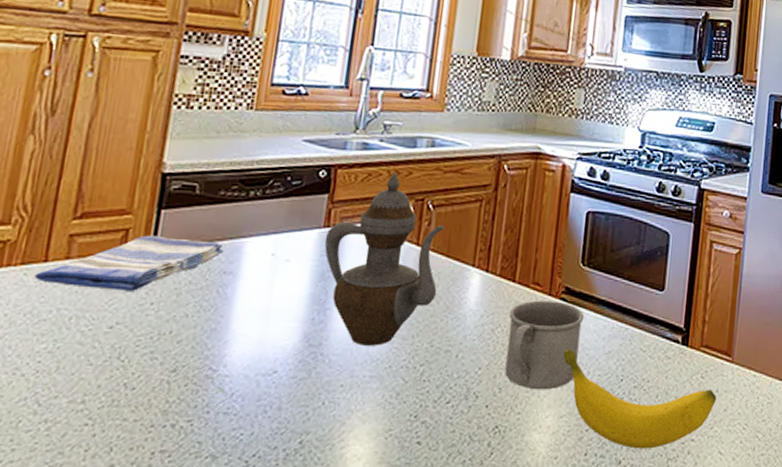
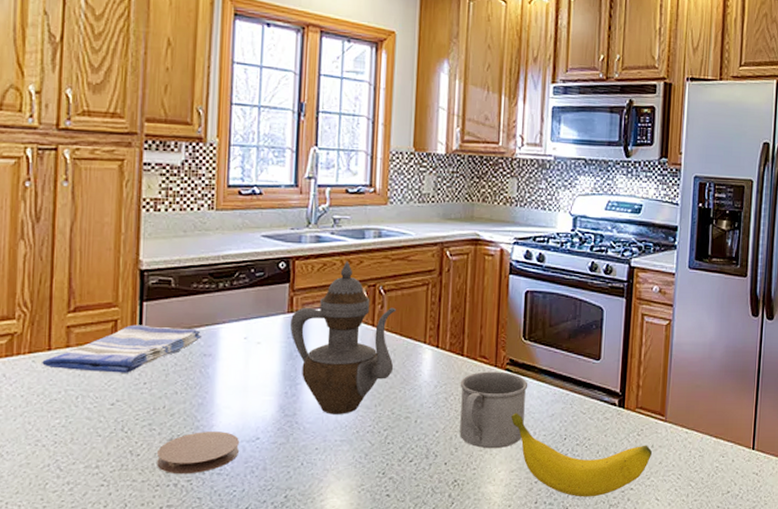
coaster: none [154,362,255,413] -> present [157,431,240,475]

